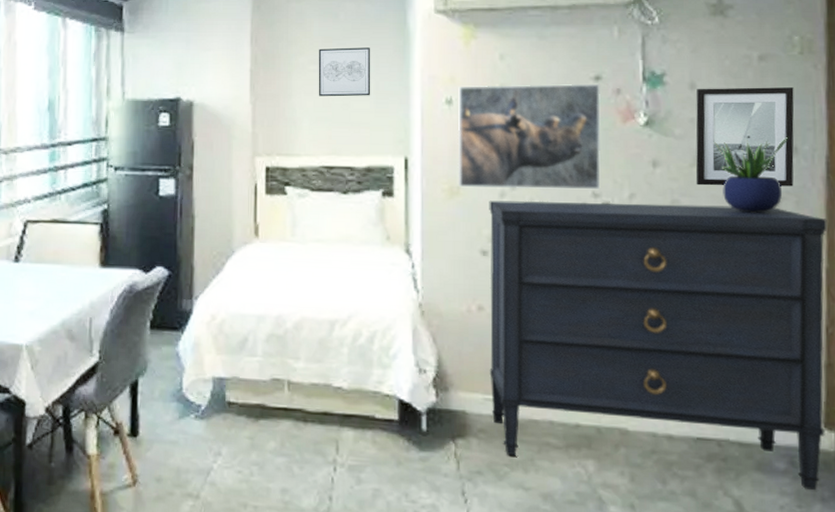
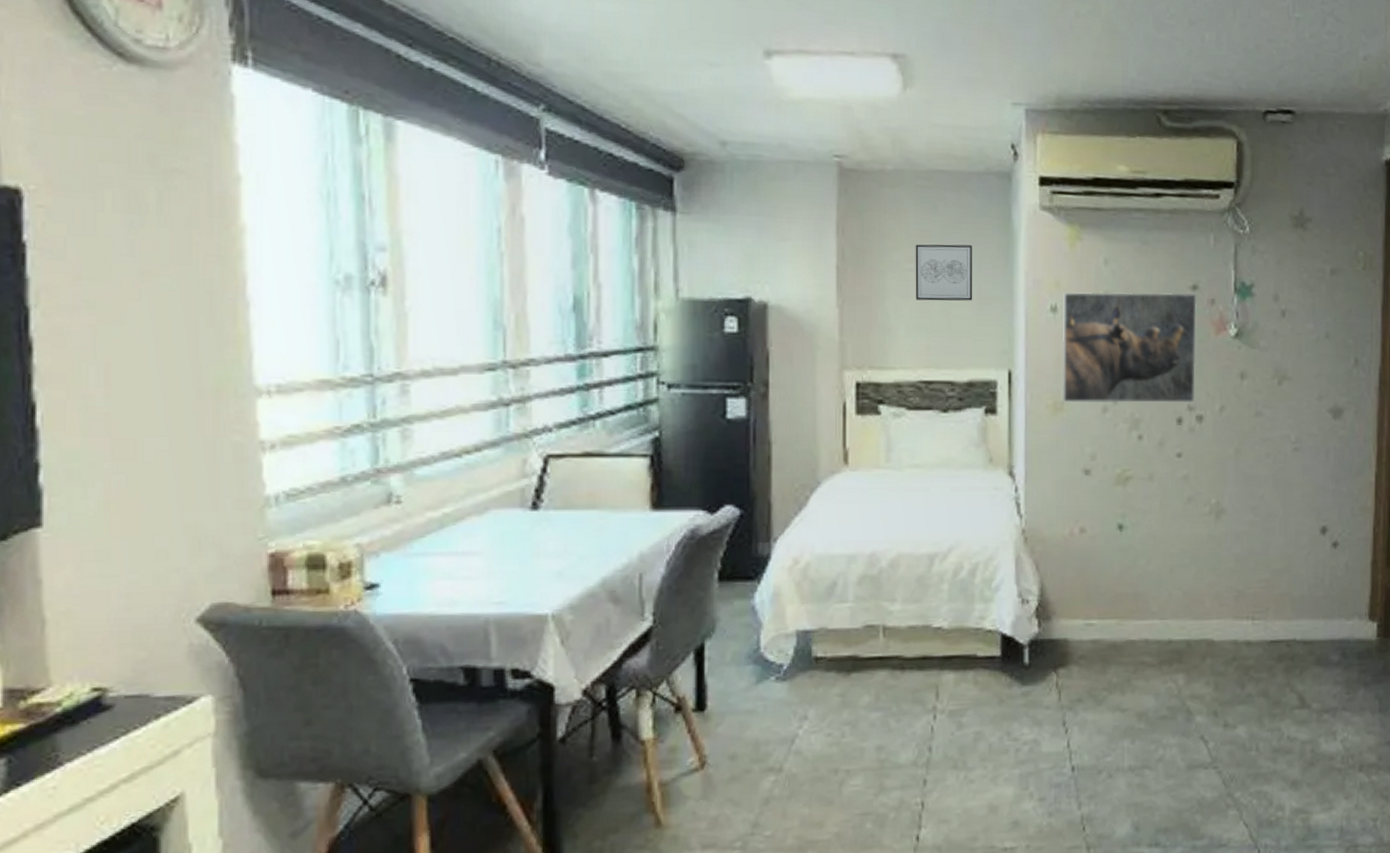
dresser: present [489,200,827,490] -> none [1090,415,1378,680]
wall art: present [695,87,794,187] -> none [1276,300,1357,397]
potted plant: present [713,137,788,213] -> none [1292,349,1351,423]

